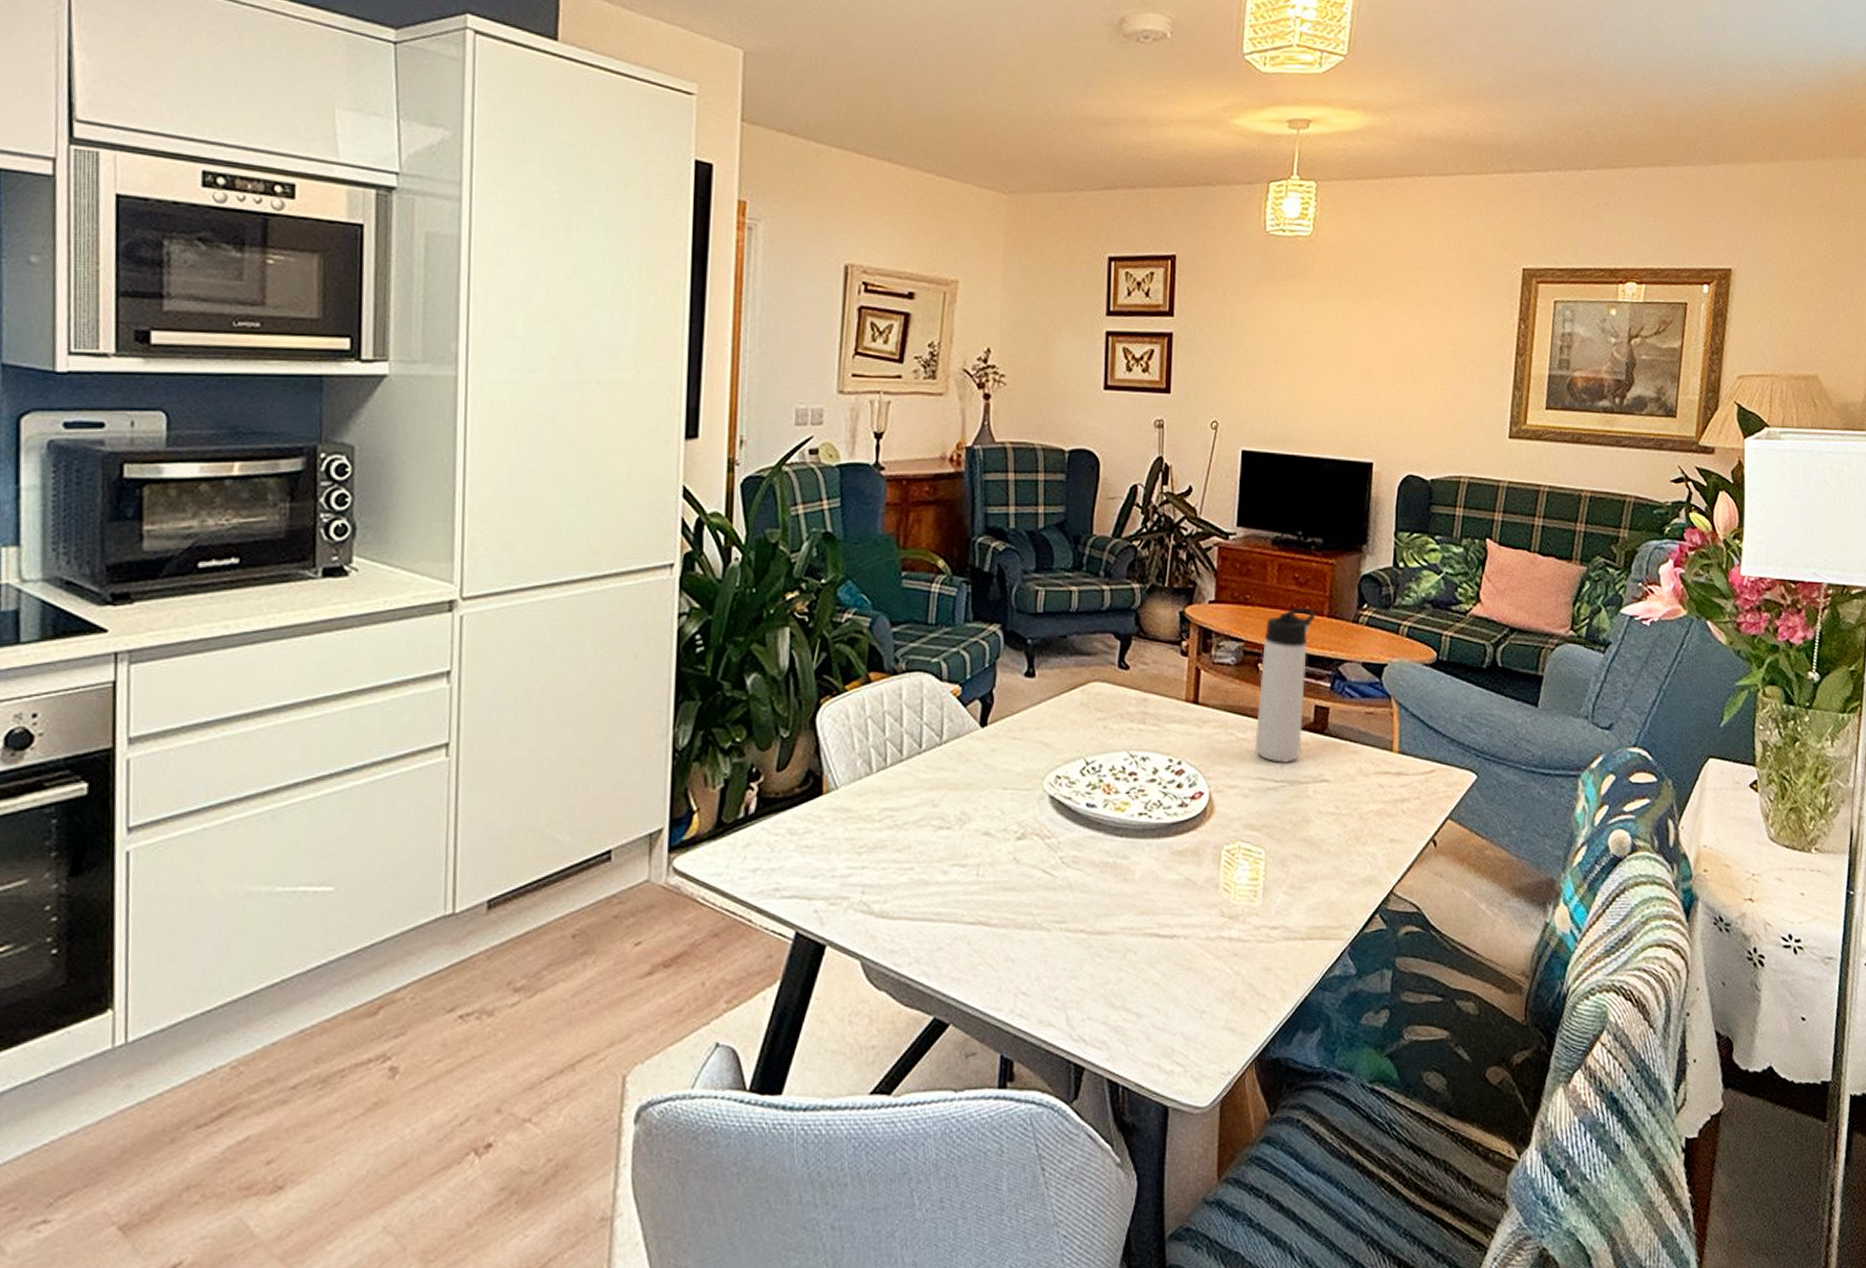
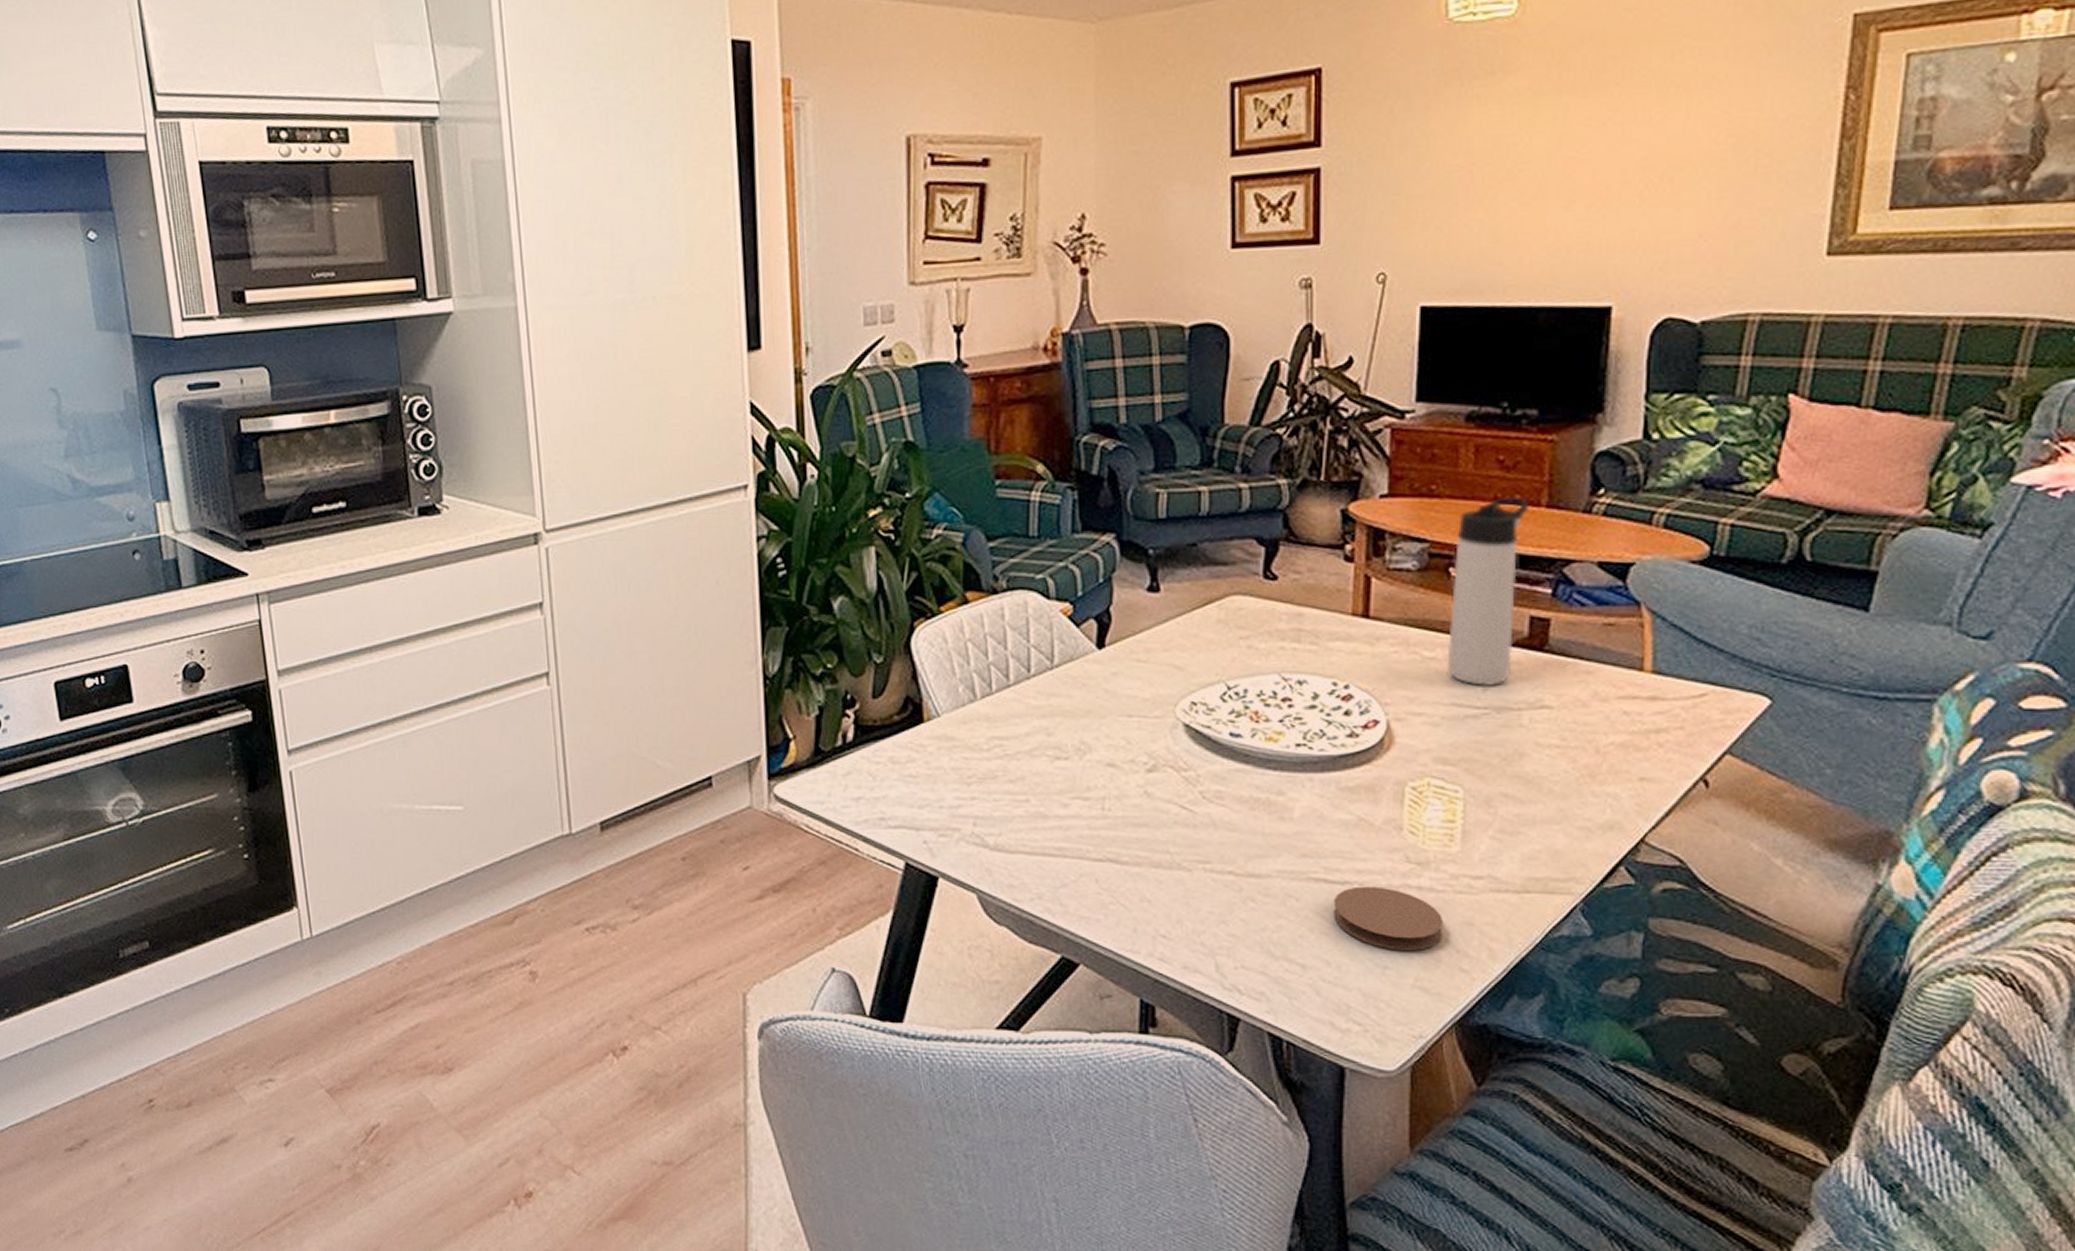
coaster: none [1163,939,1248,996] -> present [1333,886,1444,950]

